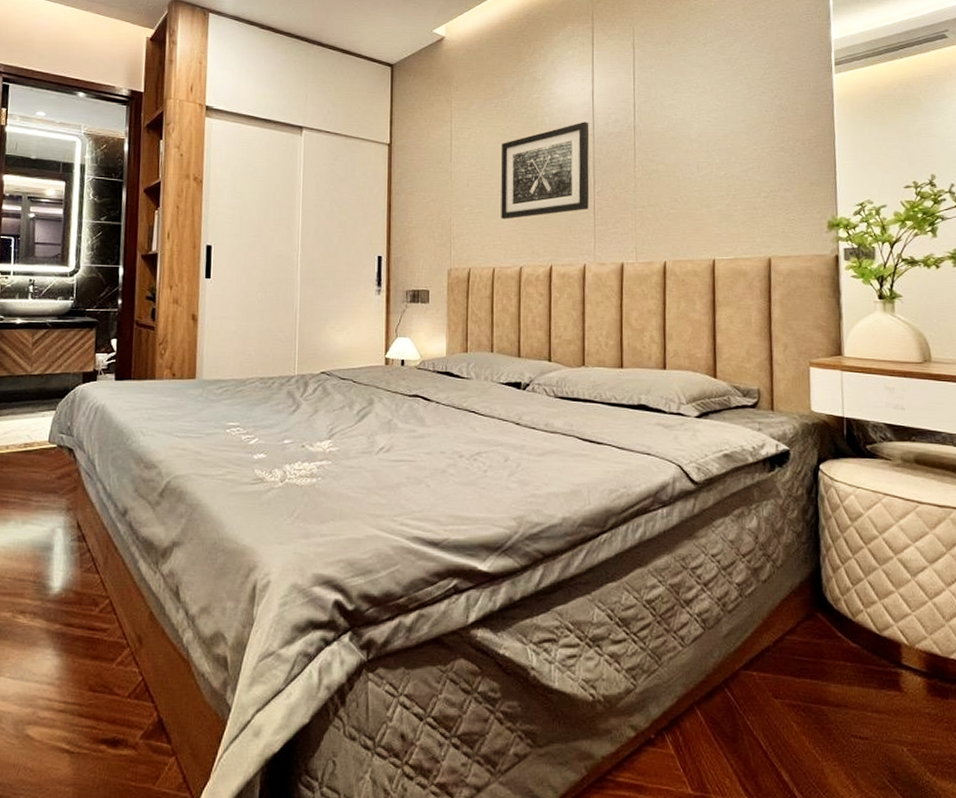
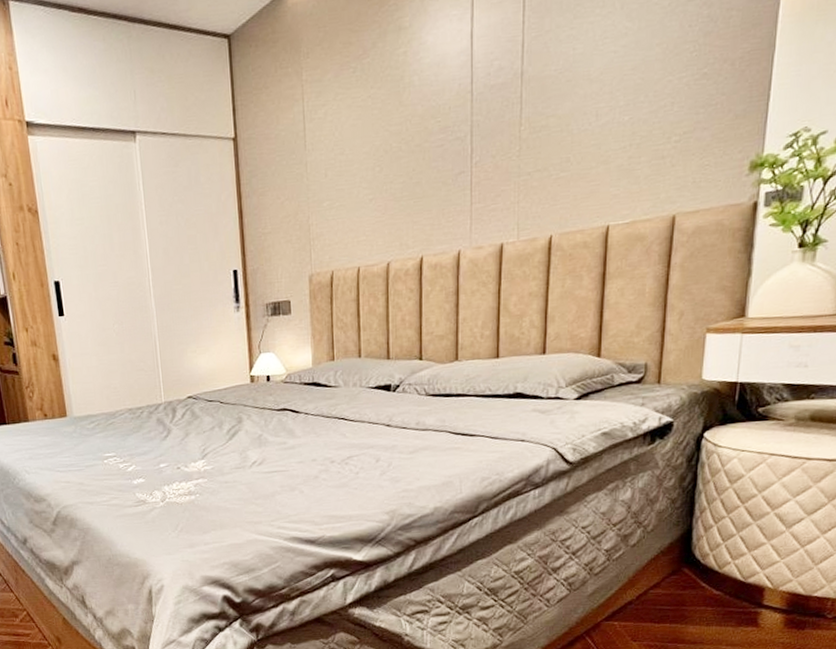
wall art: present [501,121,590,219] -> none [362,75,467,211]

